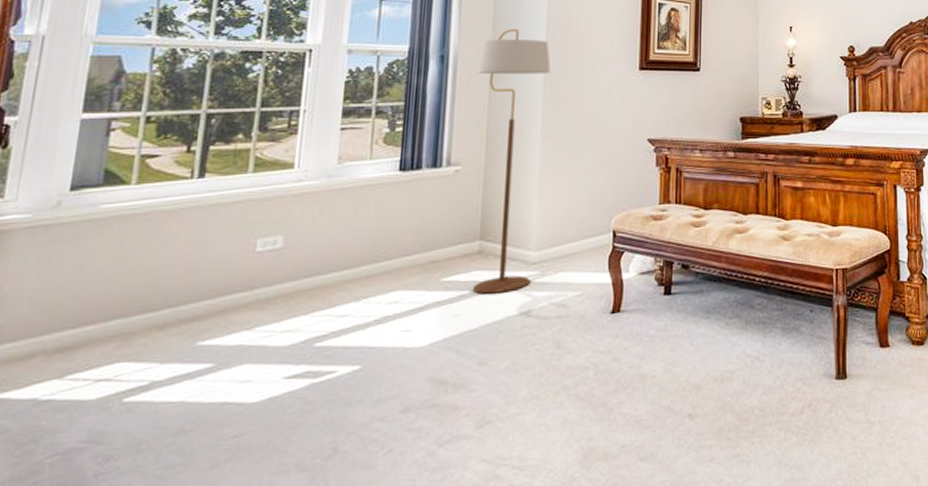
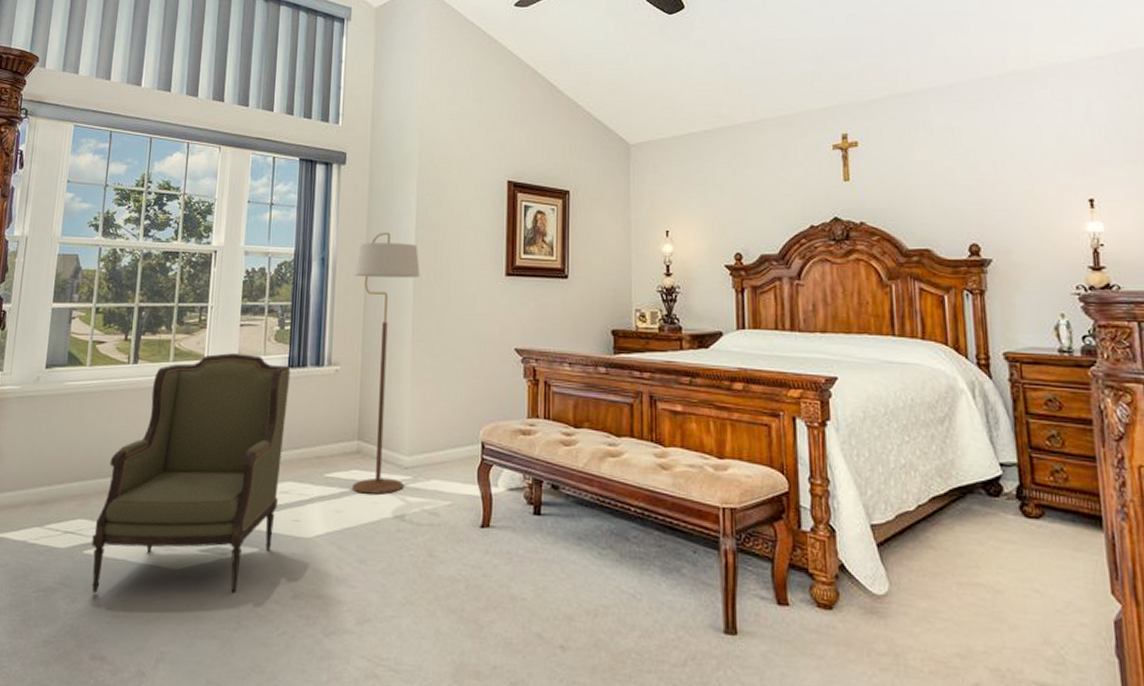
wingback chair: none [135,159,403,447] -> present [91,353,291,594]

